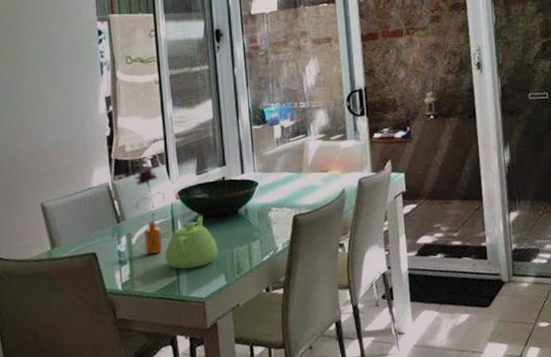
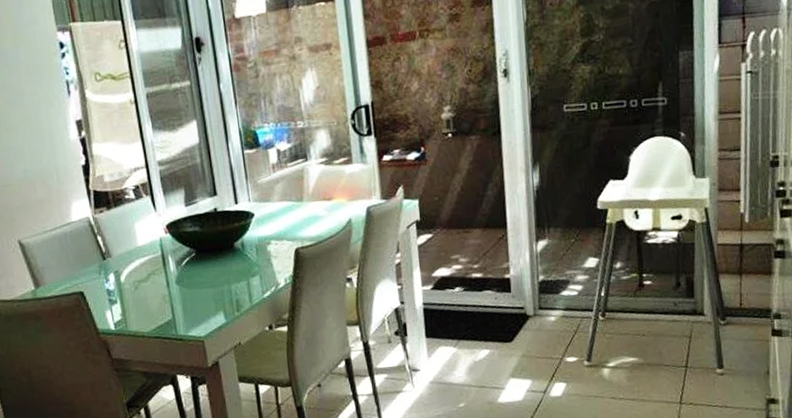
flower: present [135,167,165,255] -> none [117,199,154,293]
teapot: present [165,216,218,269] -> none [157,251,215,308]

